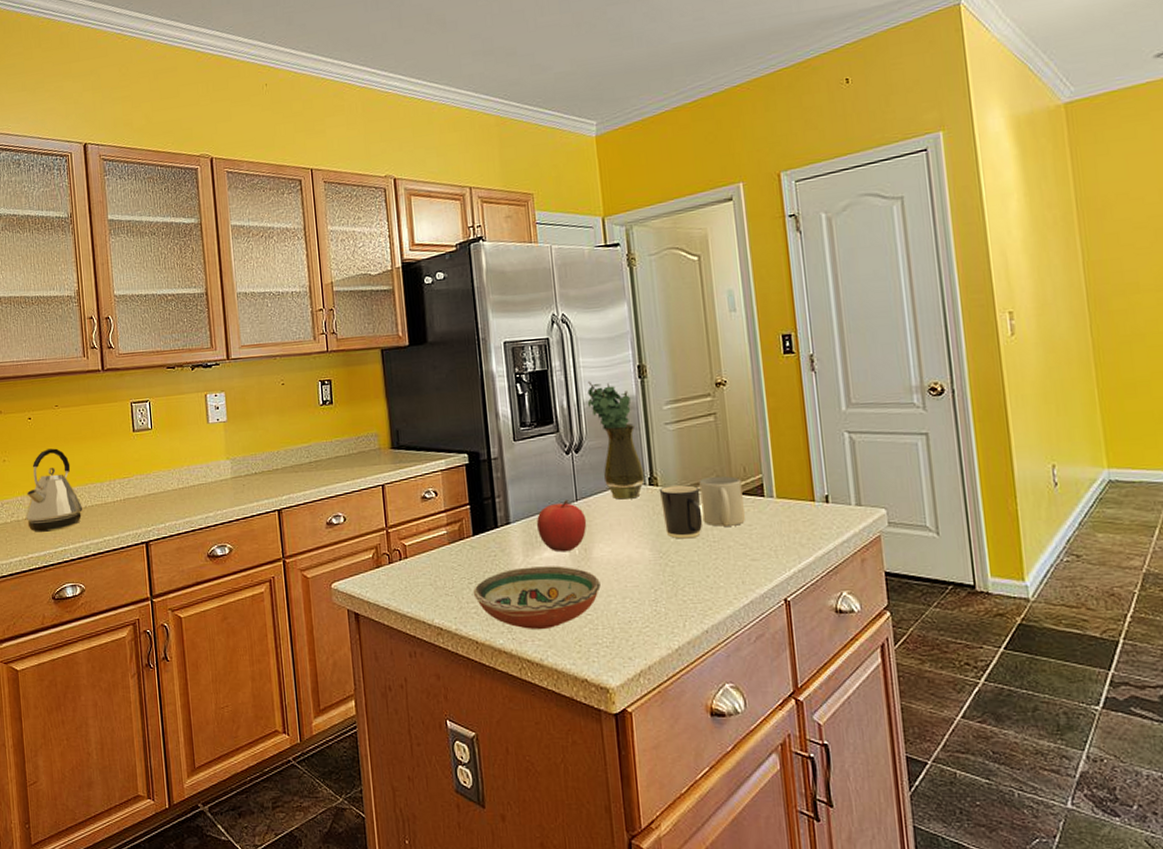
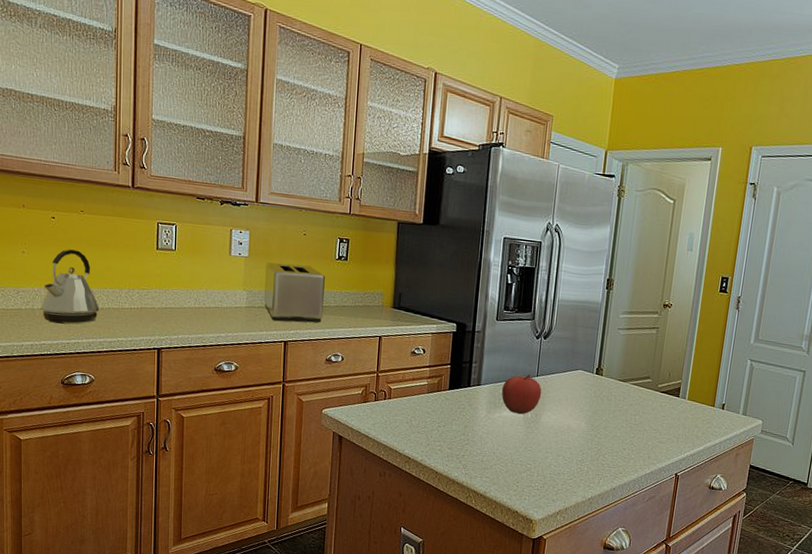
toaster: none [247,418,316,489] -> present [263,262,325,323]
decorative bowl: present [473,566,601,629] -> none [440,420,543,470]
vase: present [587,380,645,500] -> none [561,283,596,382]
mug: present [658,484,703,539] -> none [600,377,633,420]
mug: present [699,476,745,527] -> none [630,375,665,415]

